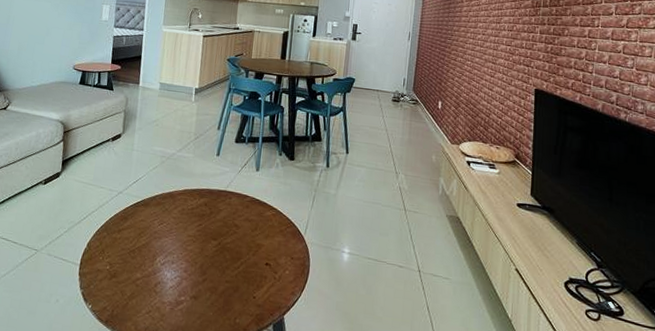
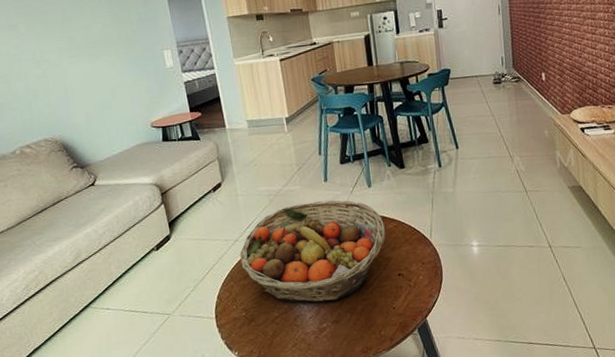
fruit basket: none [118,171,263,275] -> present [240,200,386,303]

